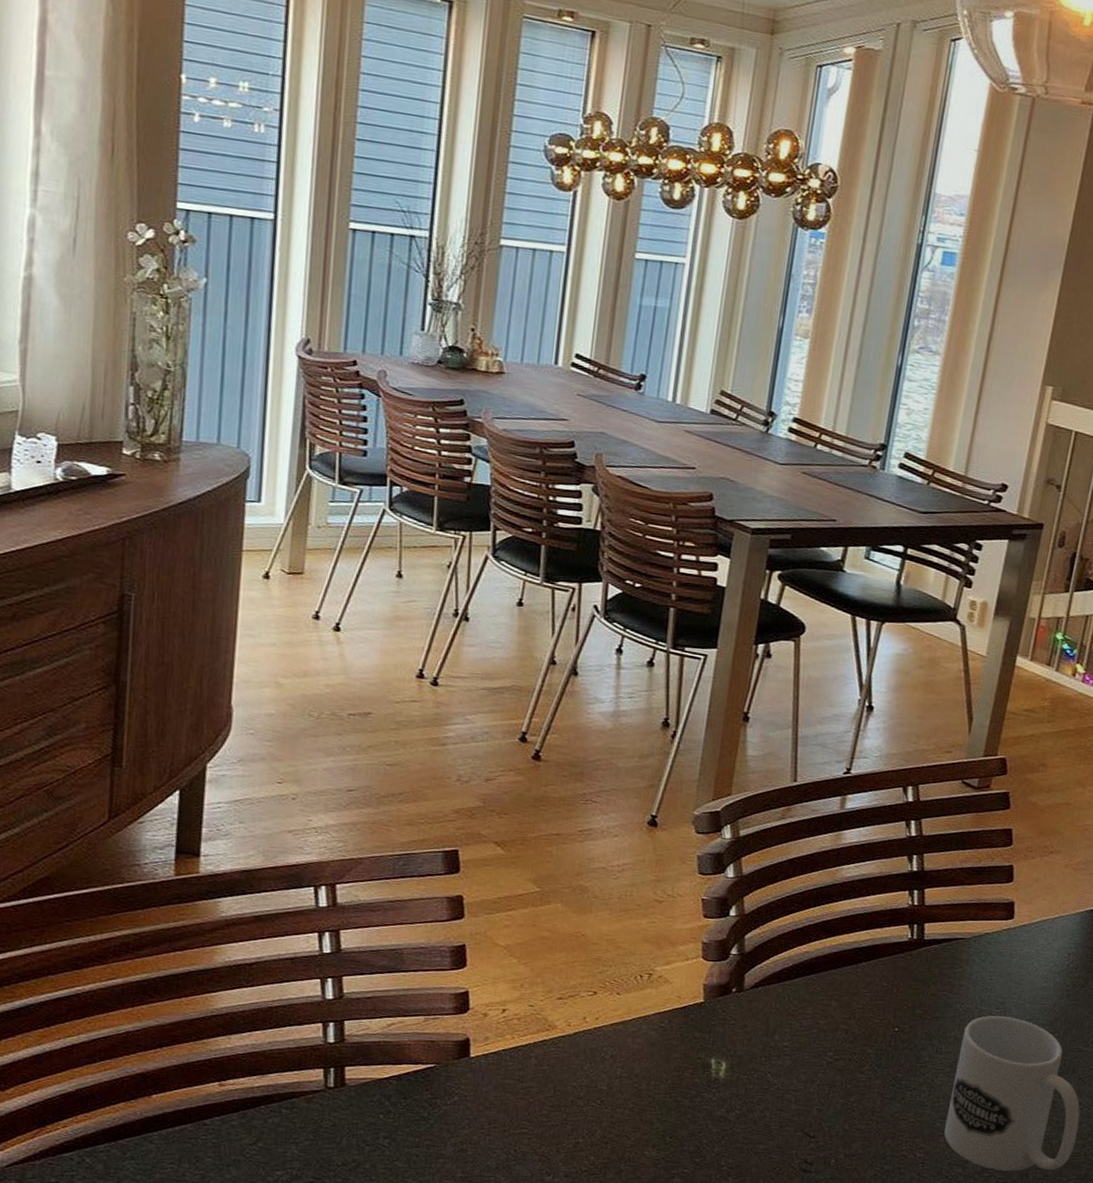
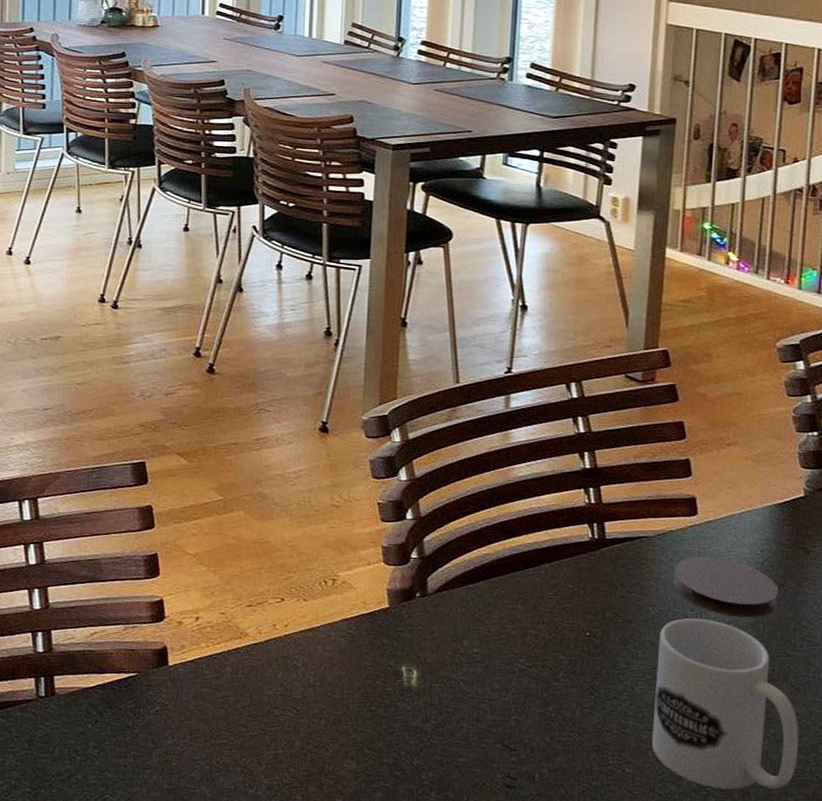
coaster: none [983,958,1080,1016] -> present [673,556,778,618]

